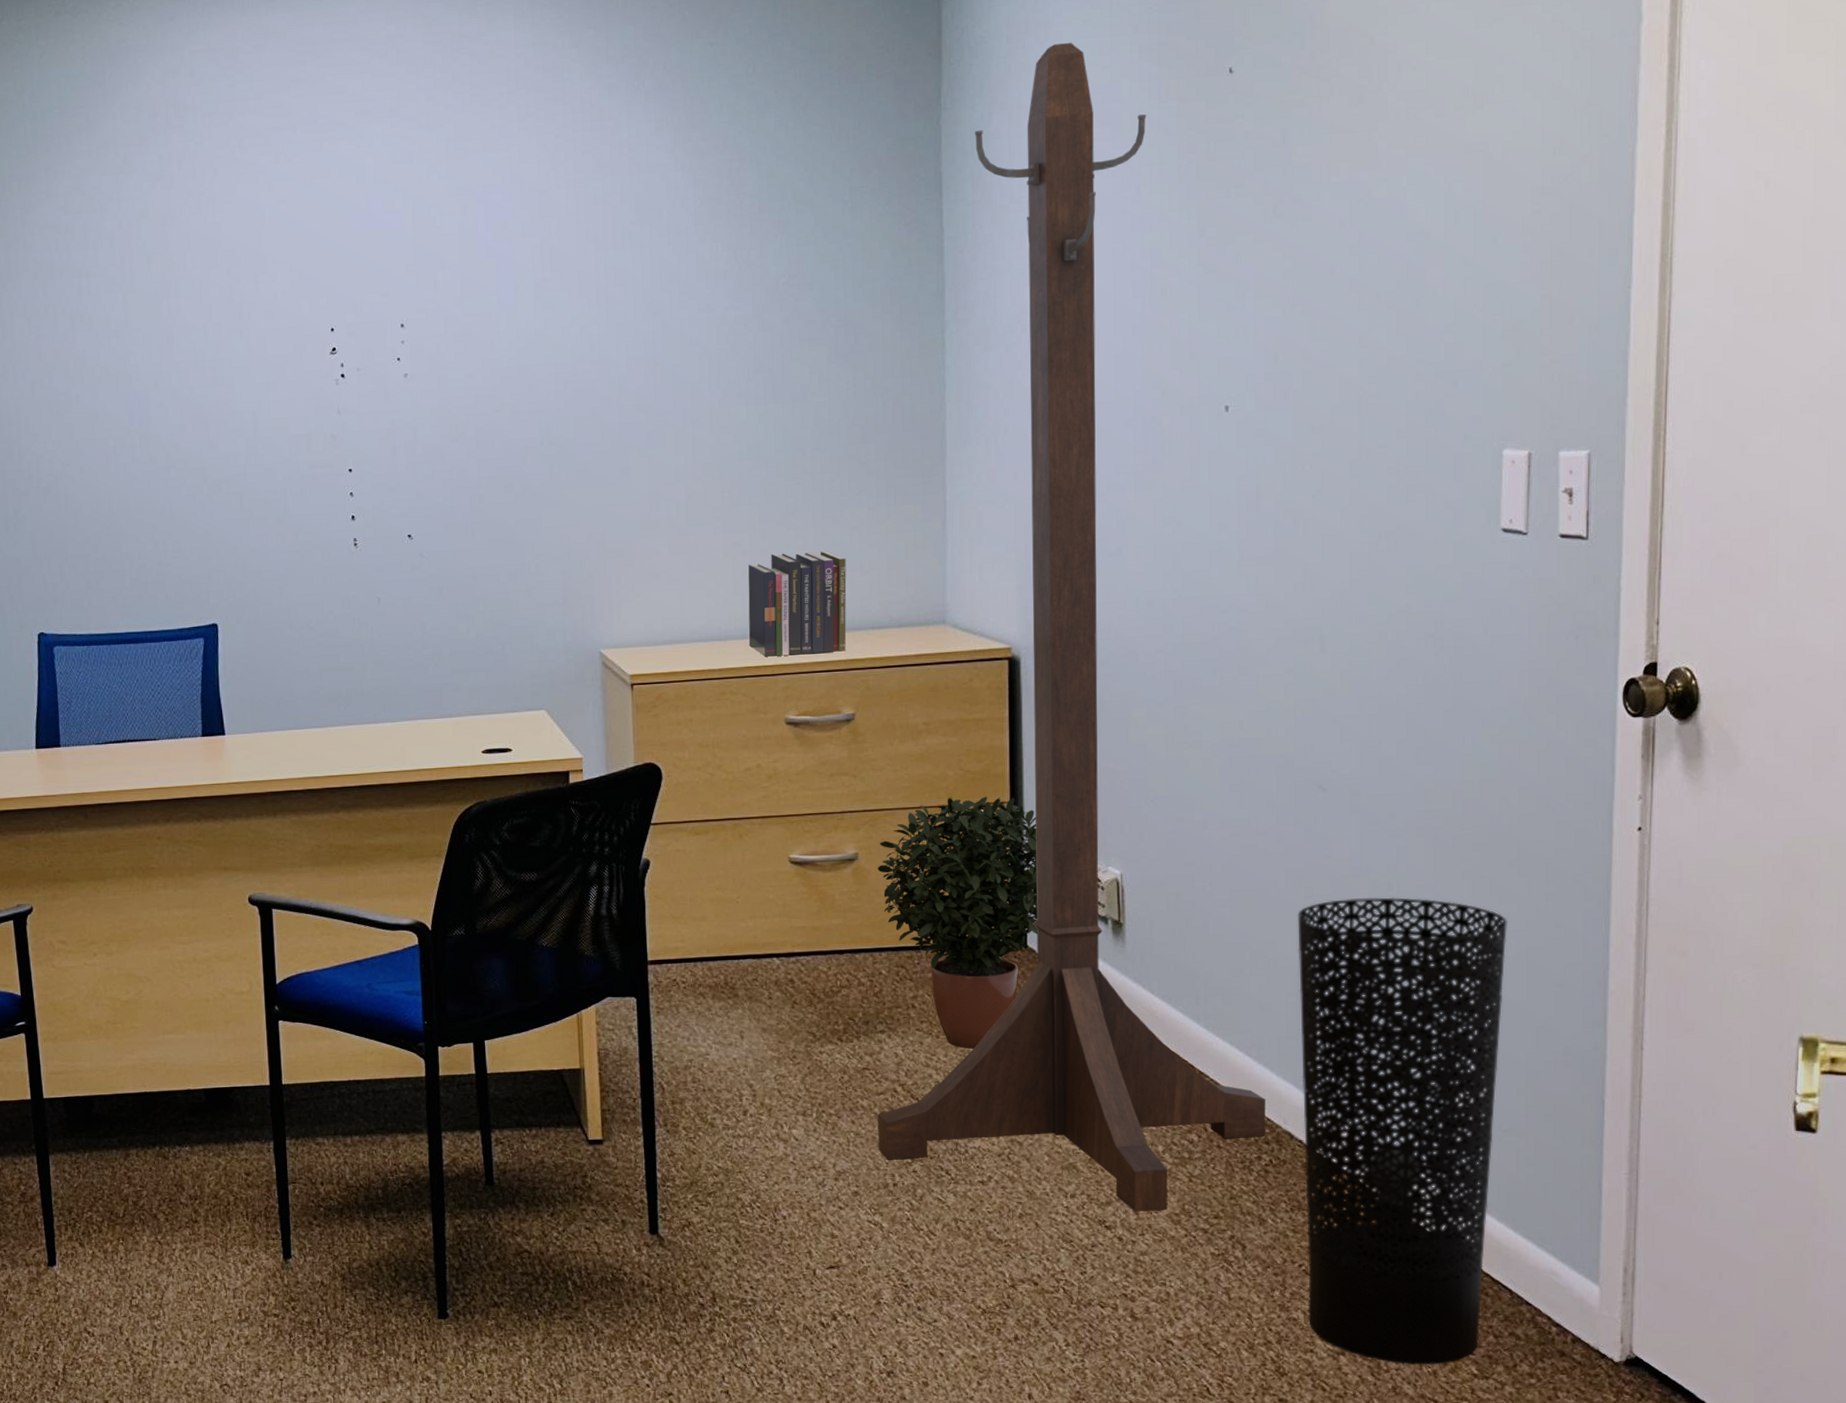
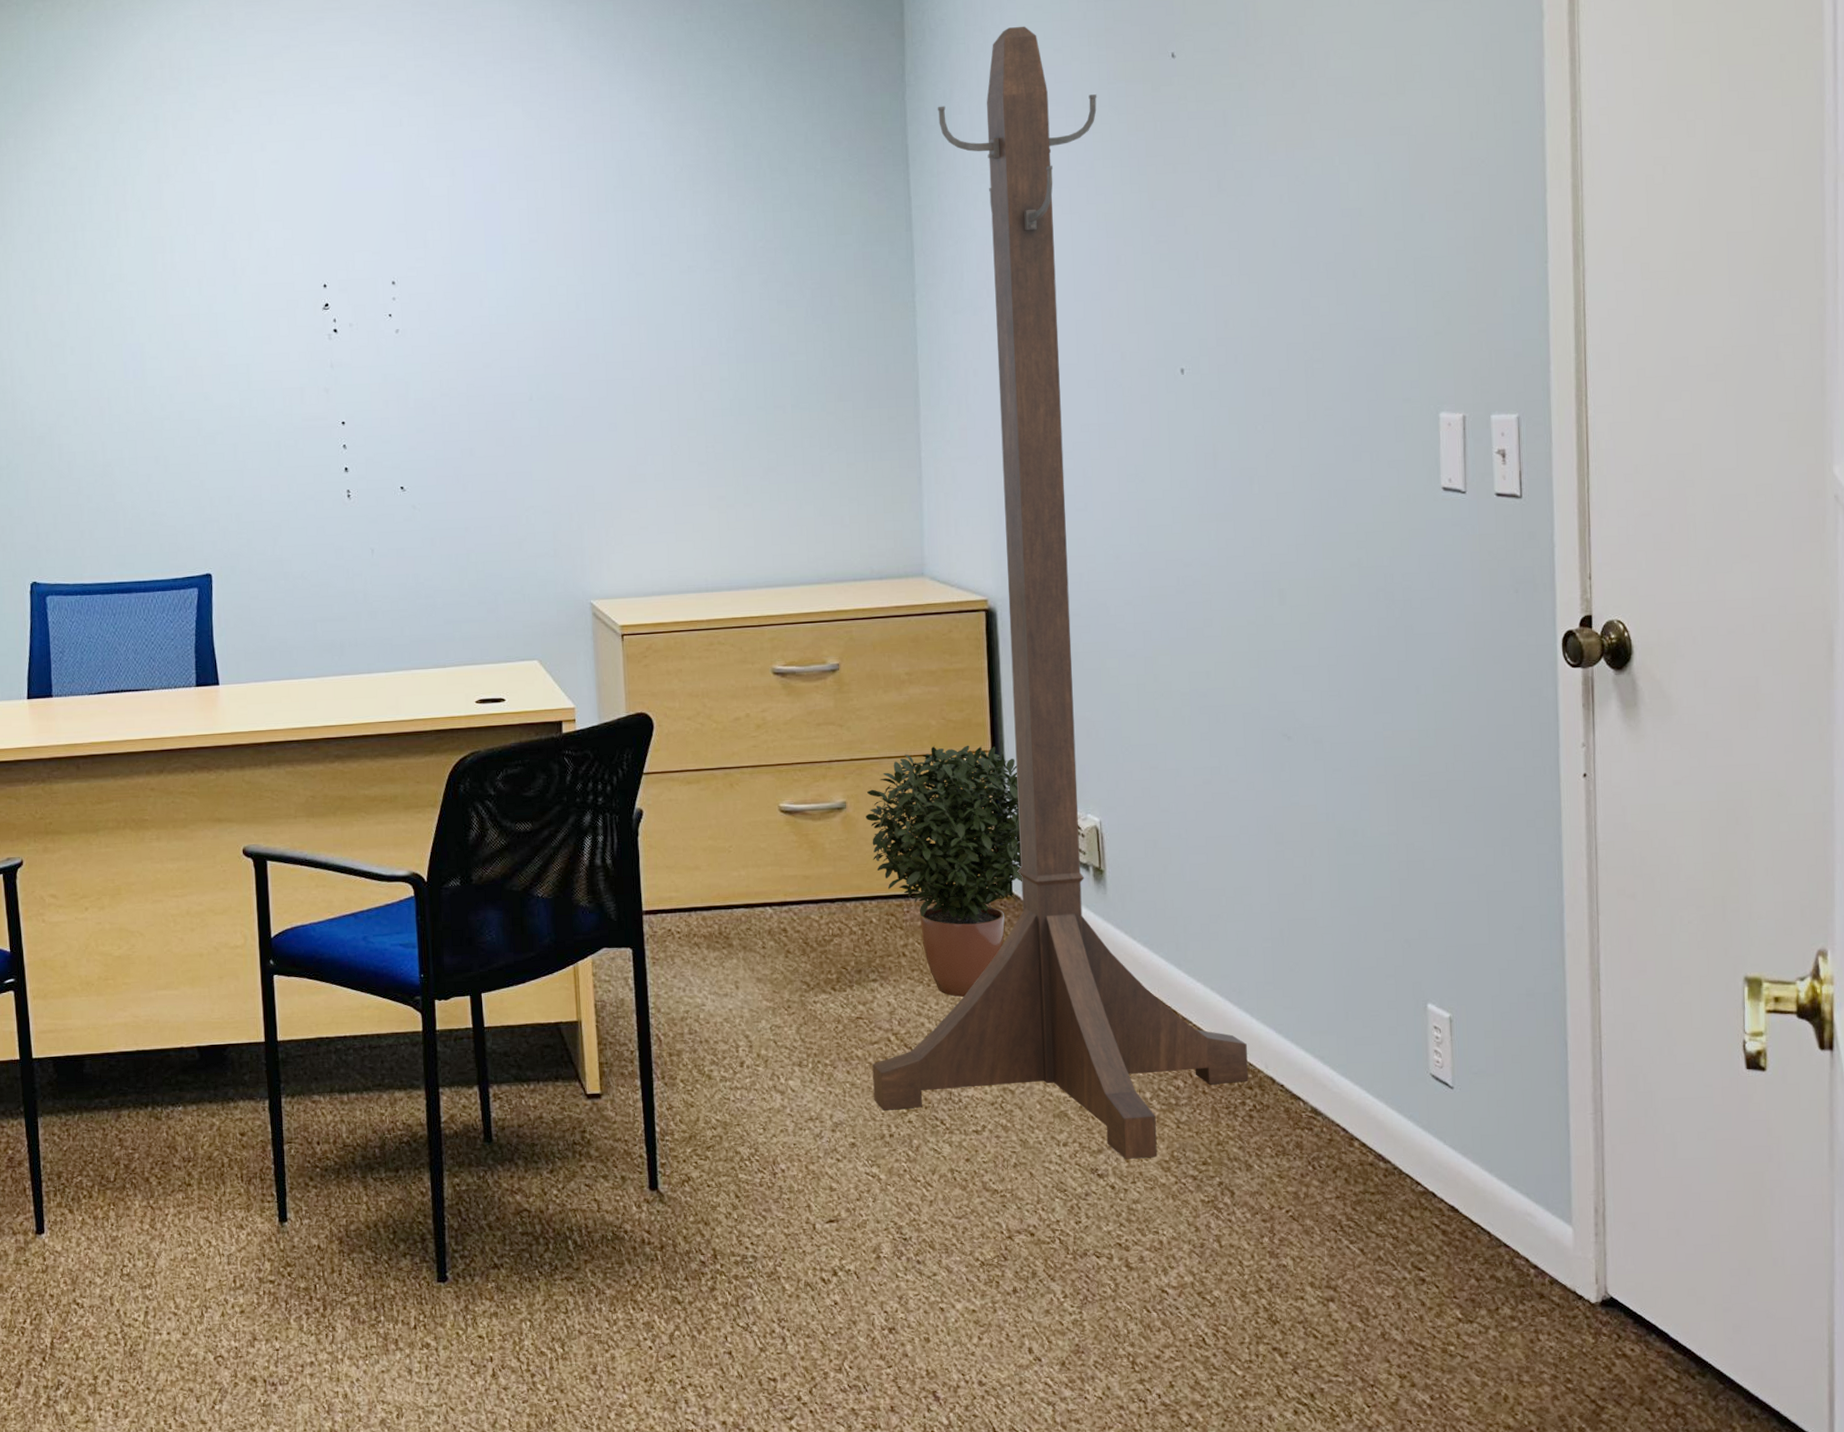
books: present [748,550,847,657] -> none [733,504,829,608]
umbrella stand: present [1298,897,1508,1364] -> none [1269,843,1468,1309]

